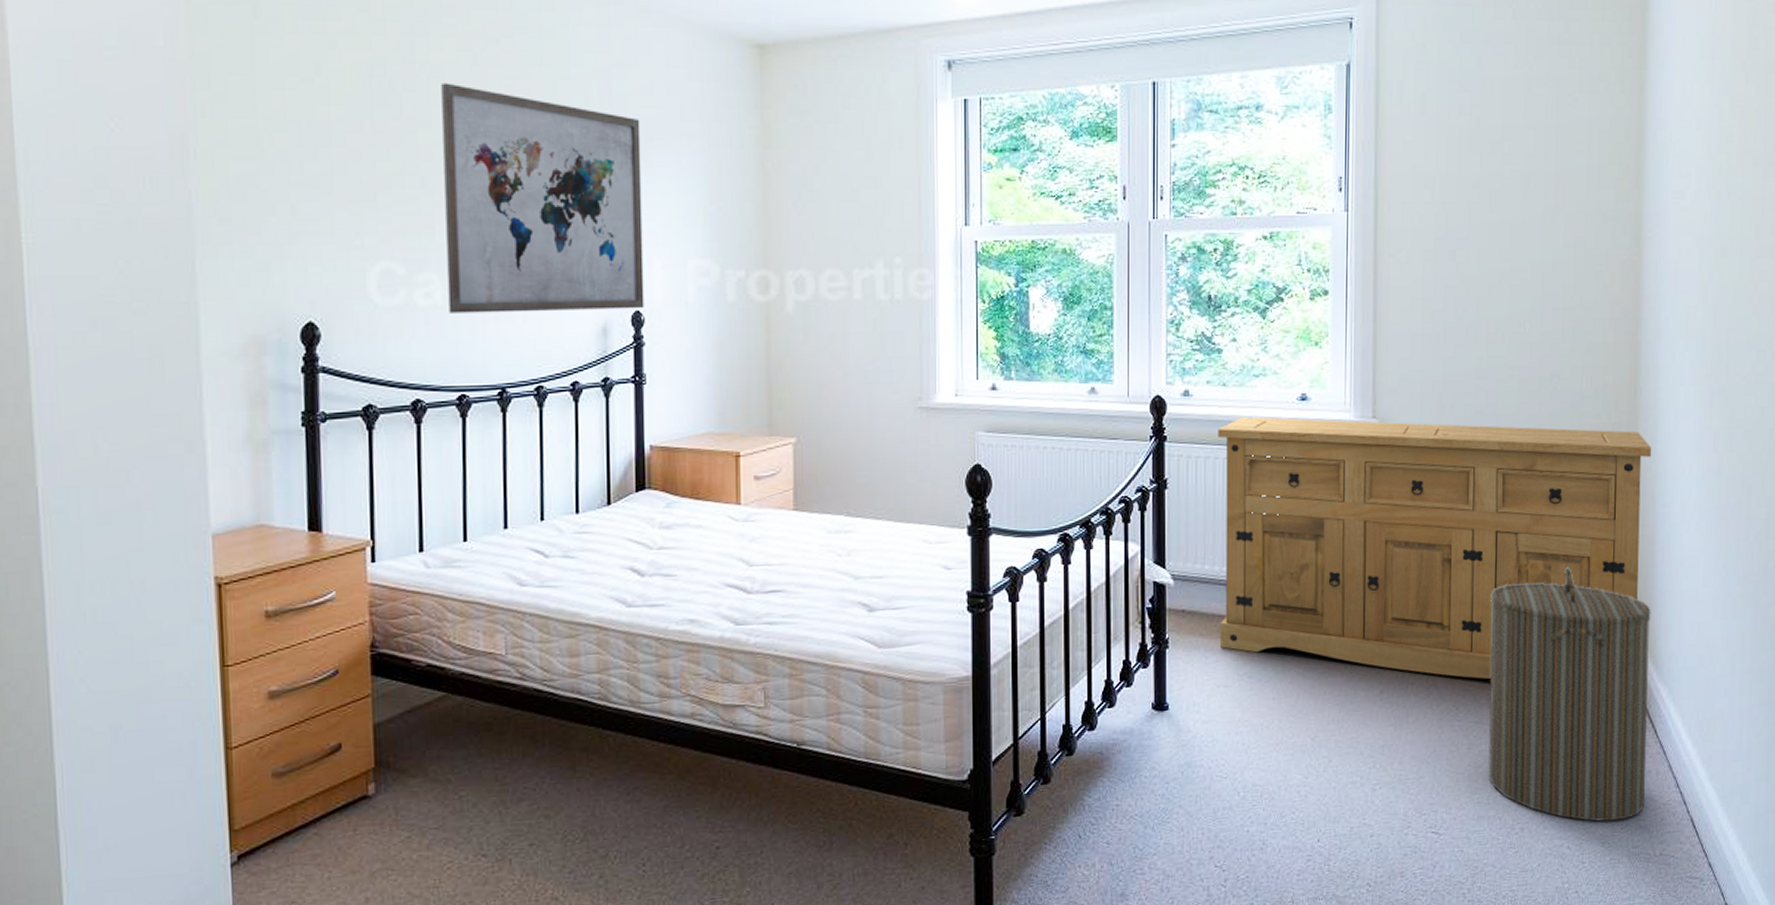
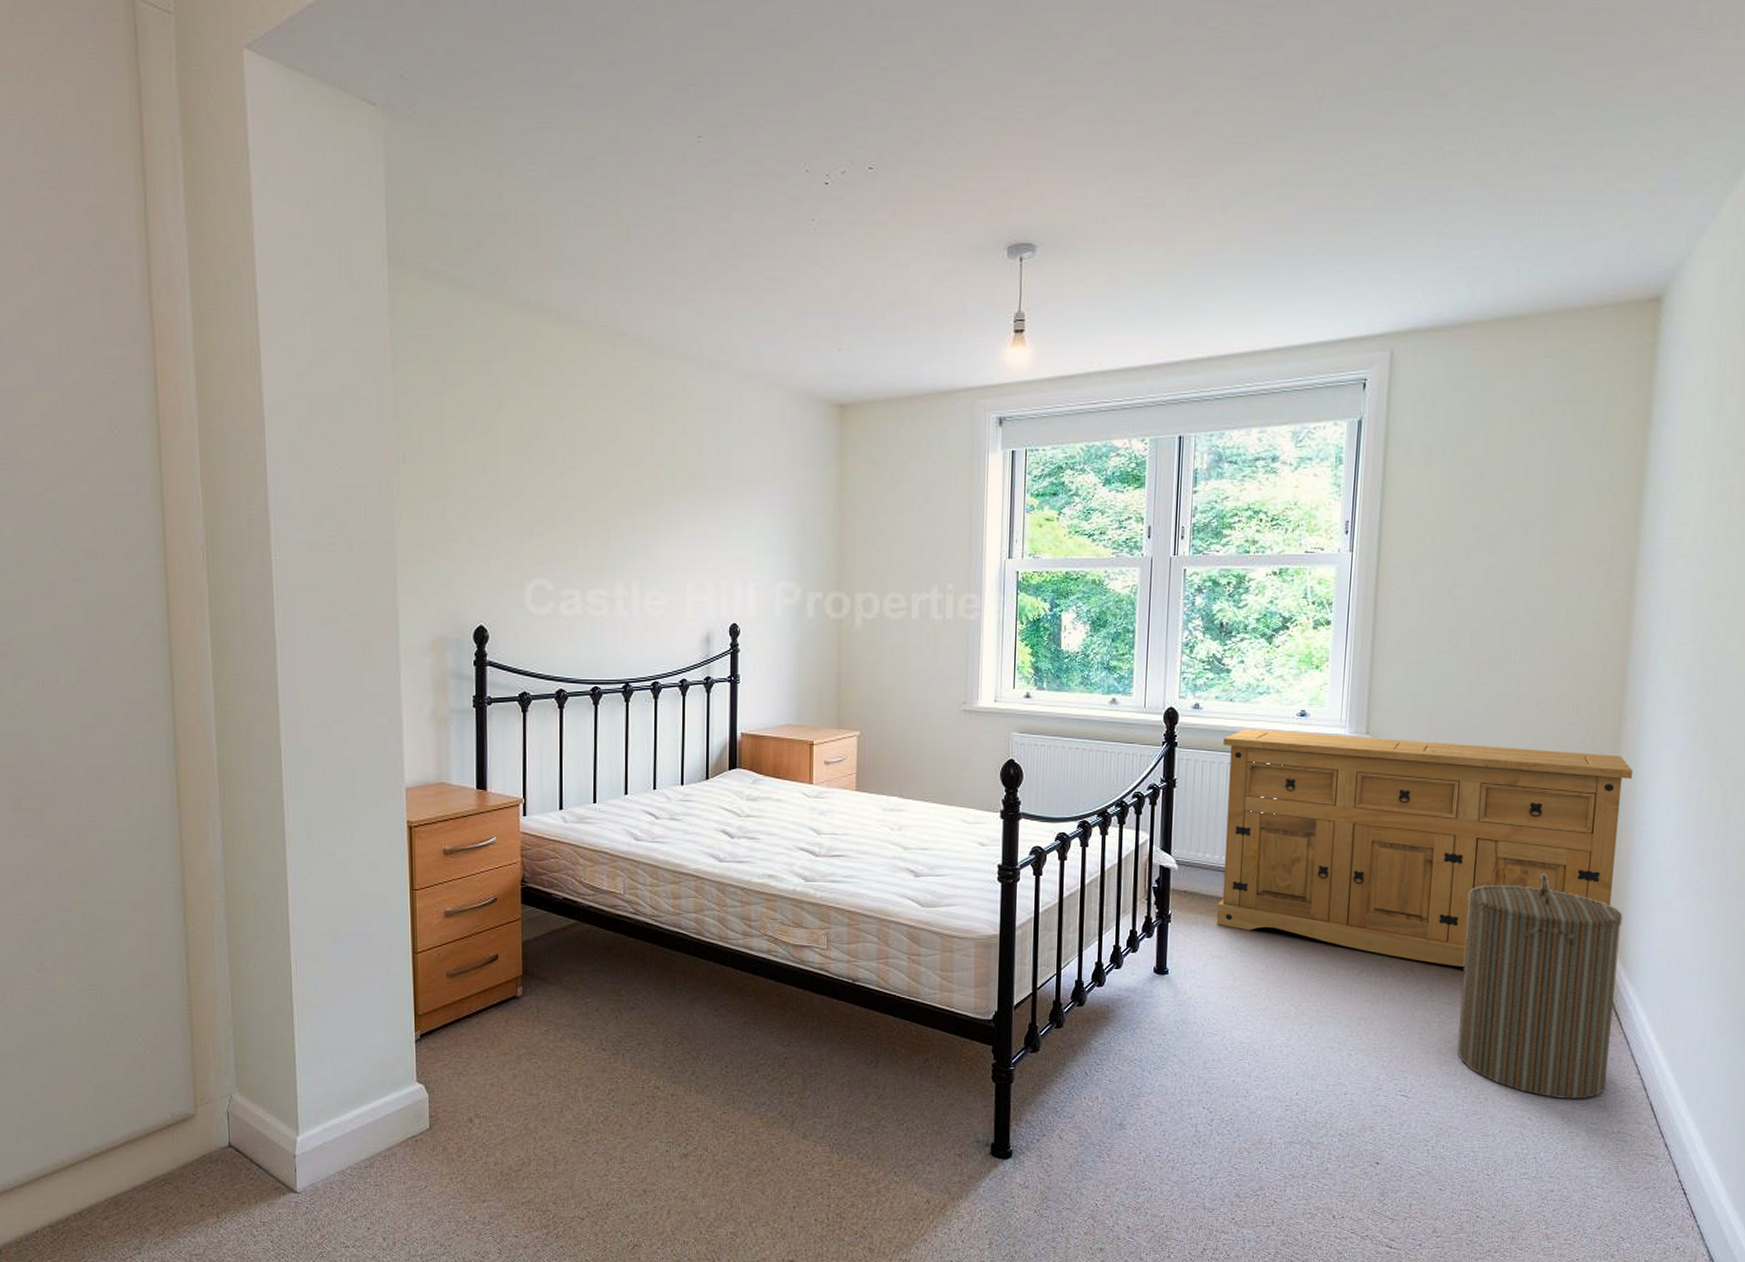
wall art: present [441,82,645,313] -> none [585,436,741,622]

